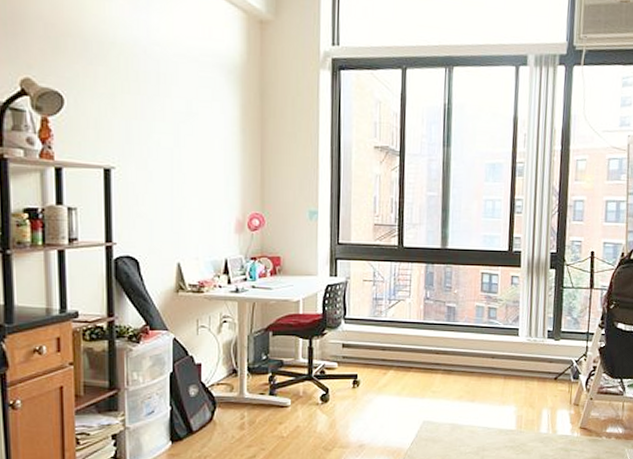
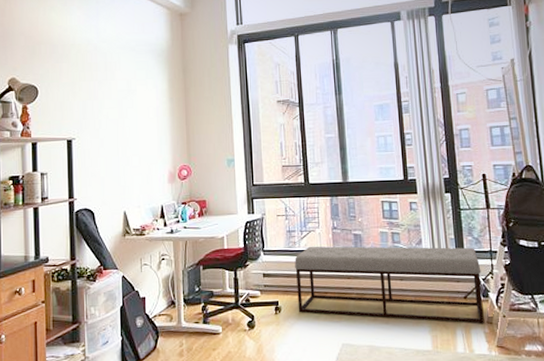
bench: none [378,317,576,406] -> present [295,246,484,324]

